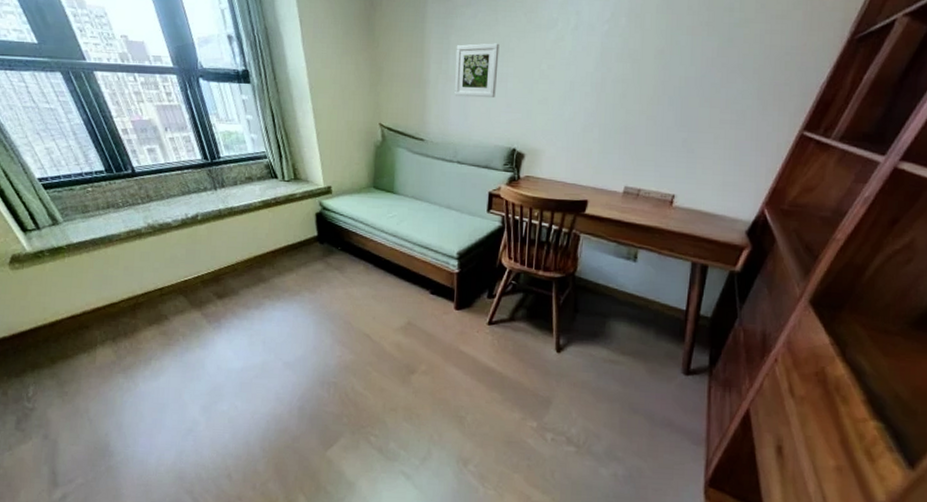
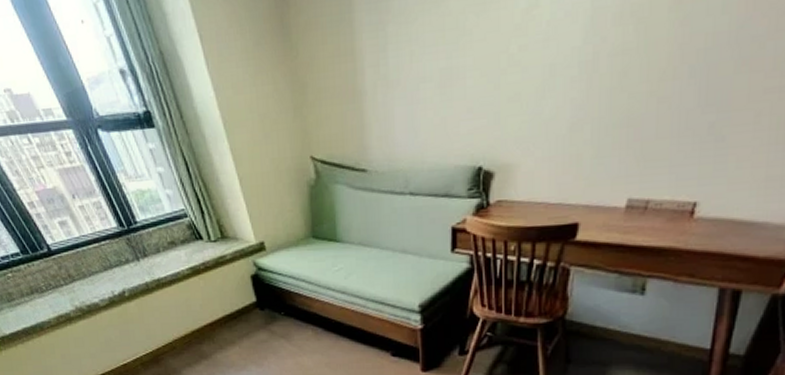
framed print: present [454,43,500,98] -> none [395,25,453,108]

